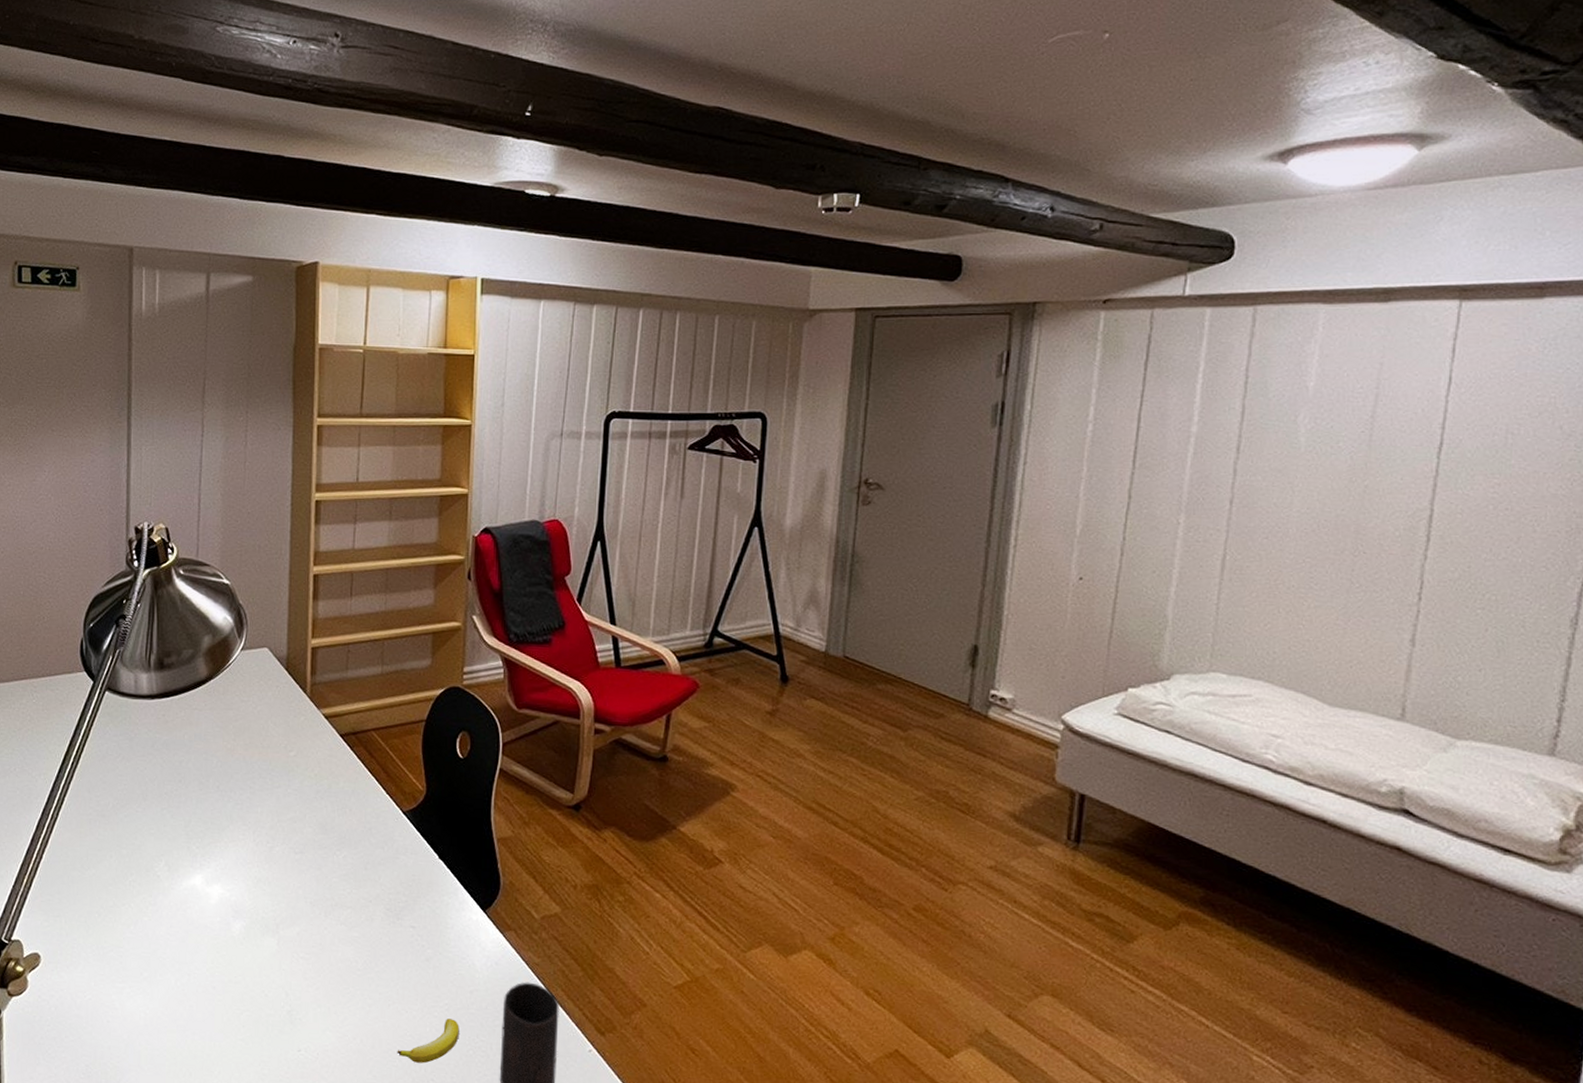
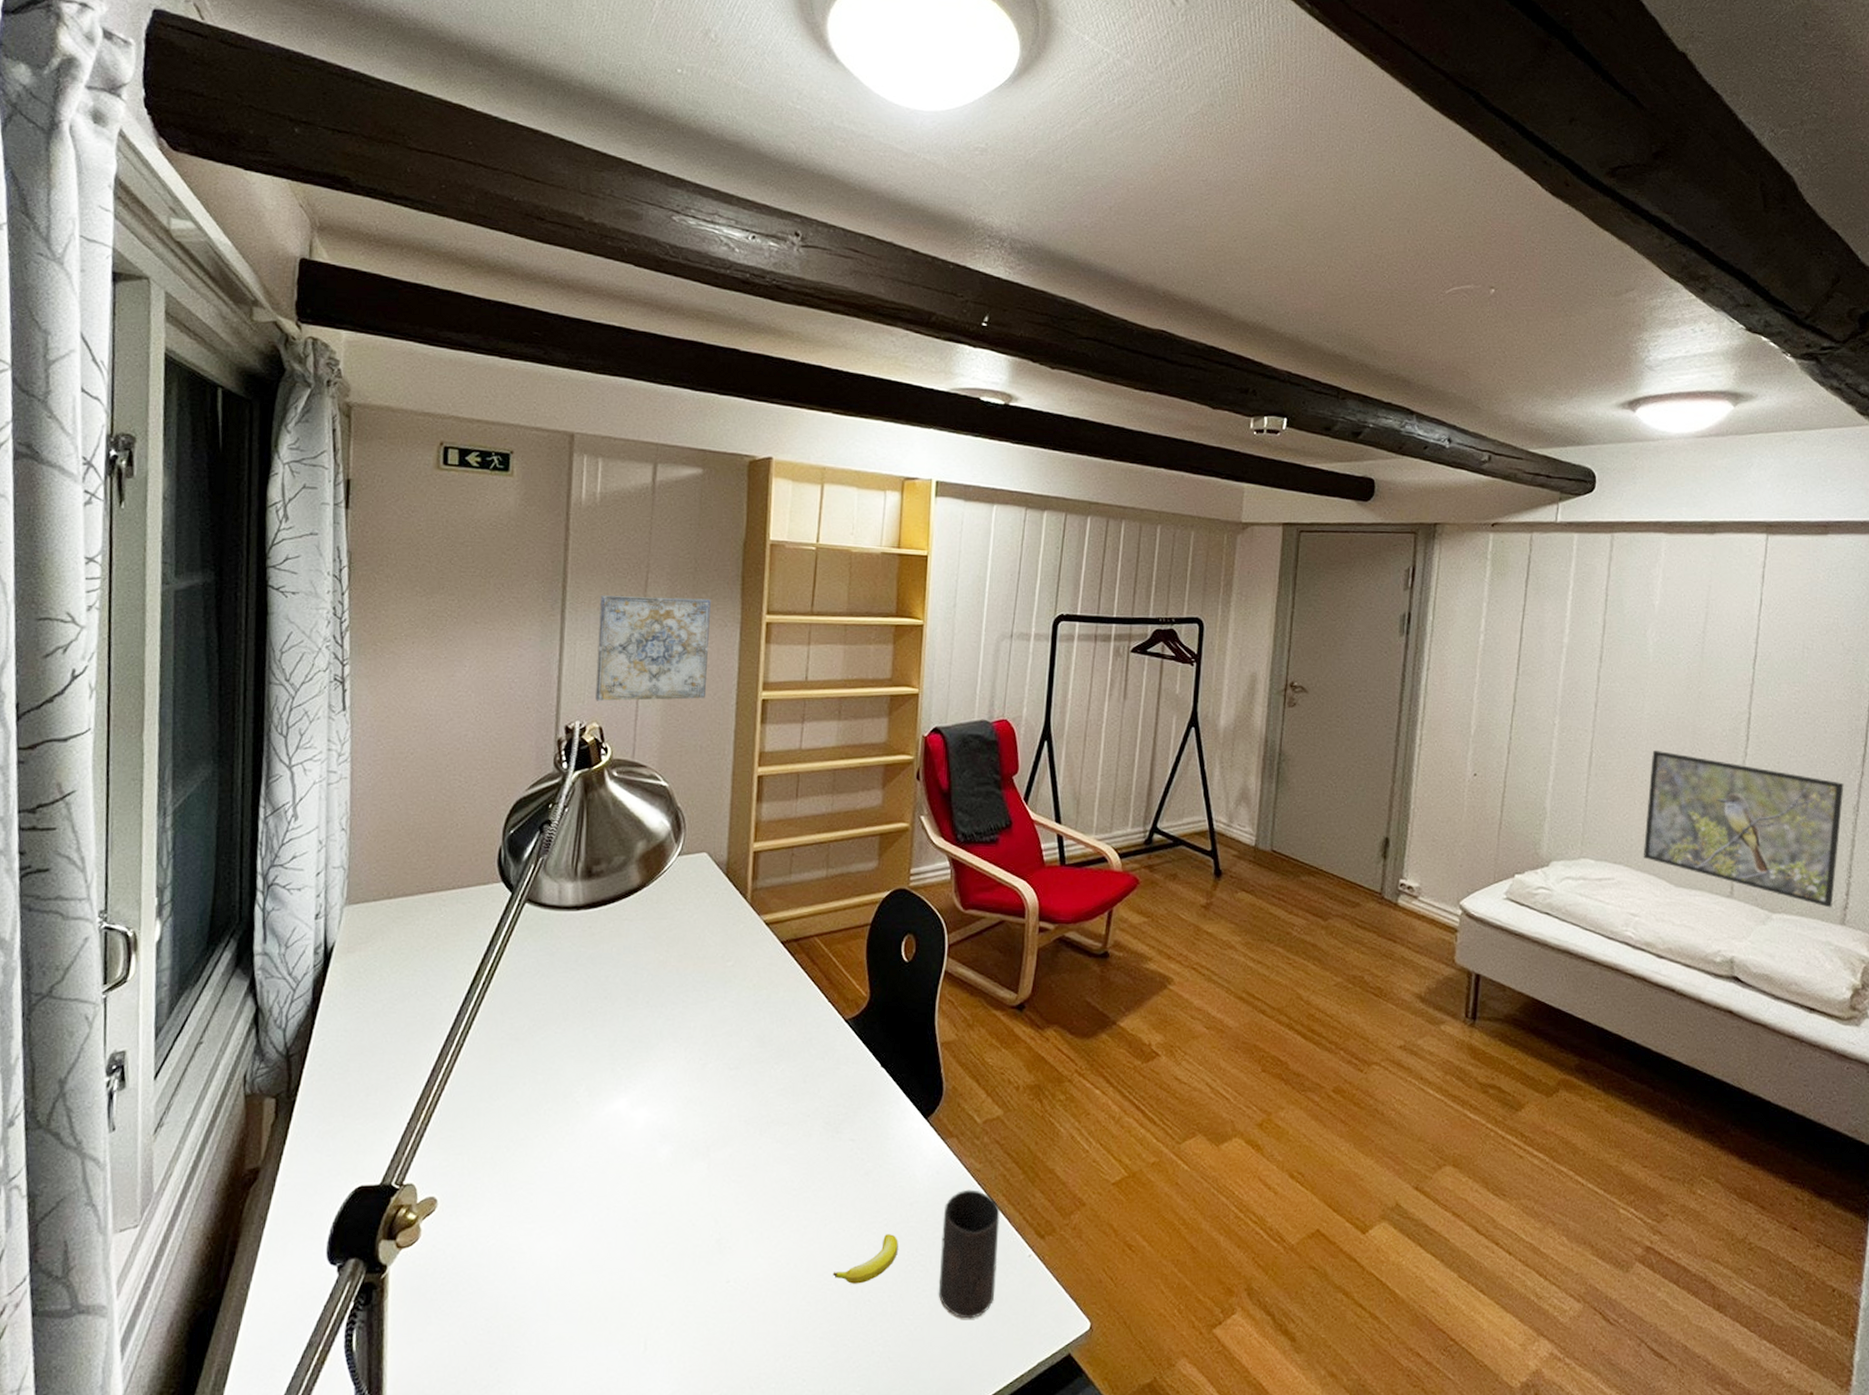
wall art: none [160,402,264,504] -> present [595,595,711,702]
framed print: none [1288,553,1558,736] -> present [1643,751,1844,908]

